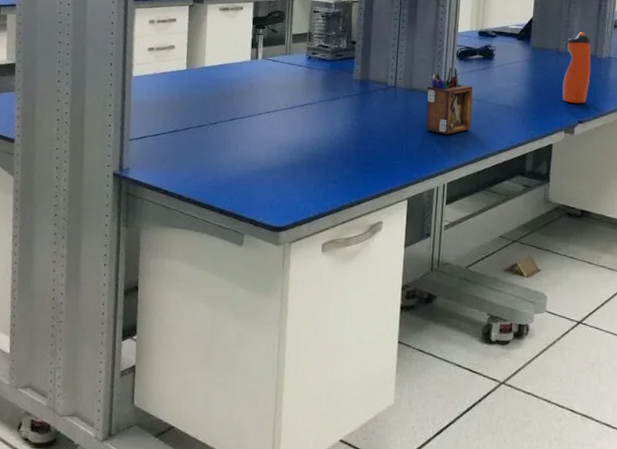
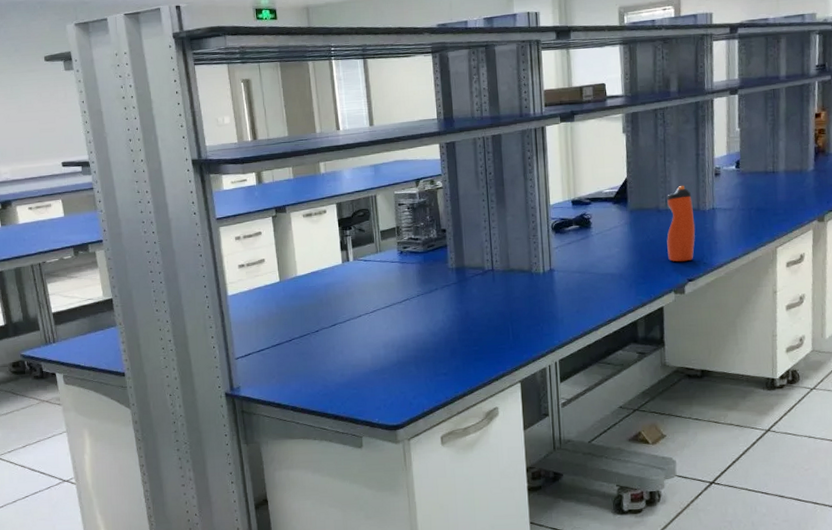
desk organizer: present [425,67,473,135] -> none [525,242,576,312]

